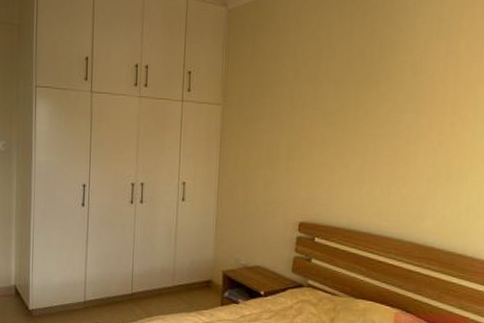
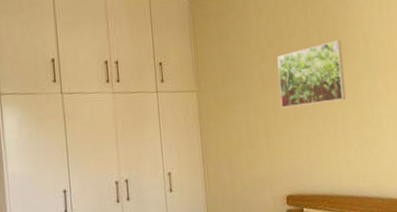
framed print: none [308,66,386,133] -> present [277,40,347,108]

